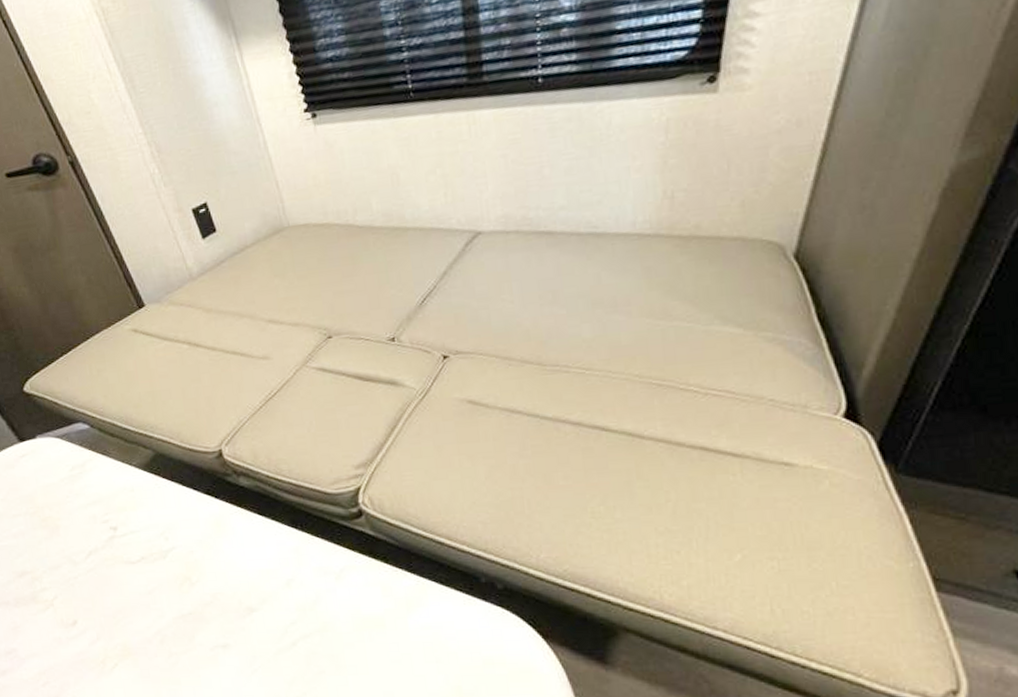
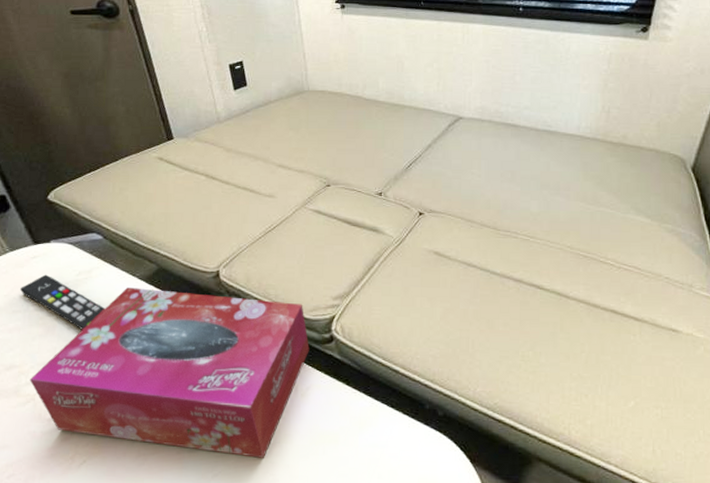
remote control: none [15,473,106,529] -> present [19,274,105,330]
tissue box: none [44,477,337,649] -> present [29,287,310,458]

